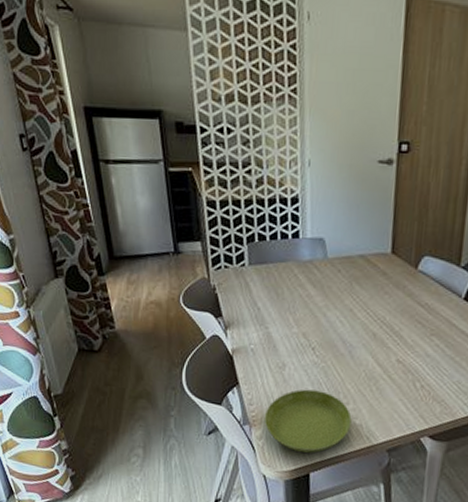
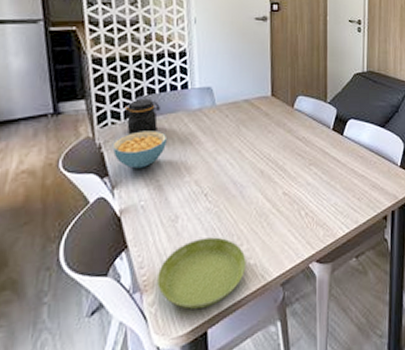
cereal bowl: none [225,277,276,314] -> present [112,130,166,169]
jar: none [236,244,272,281] -> present [124,98,161,136]

